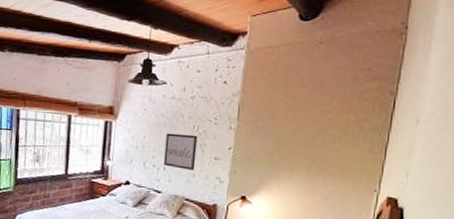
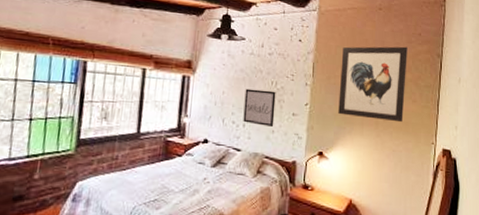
wall art: none [264,84,352,168] -> present [338,46,407,123]

